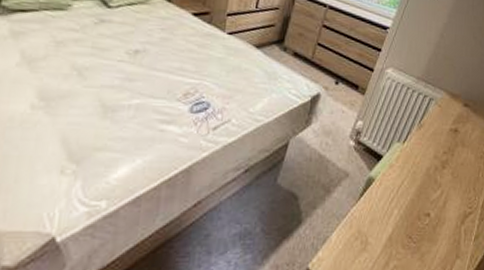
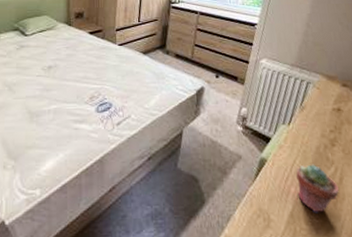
potted succulent: none [400,186,442,237] -> present [296,164,340,213]

